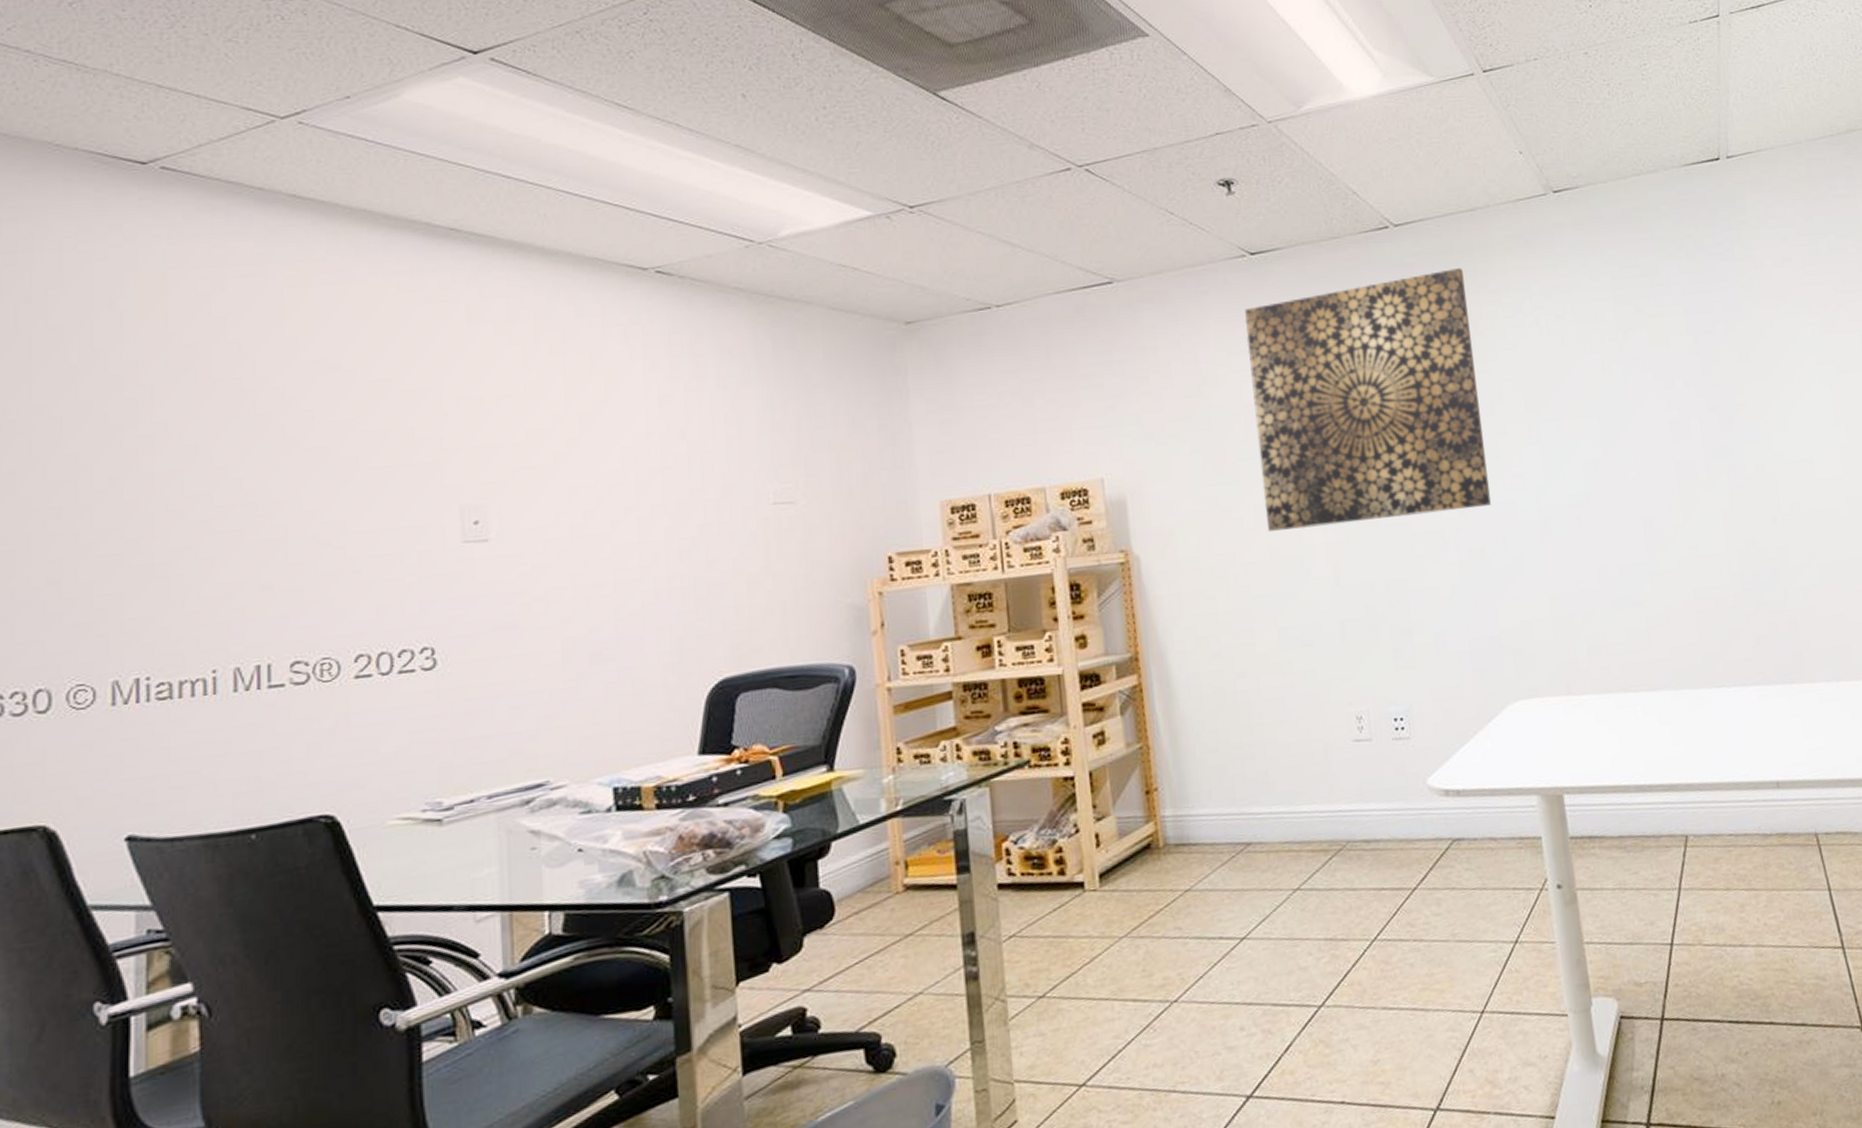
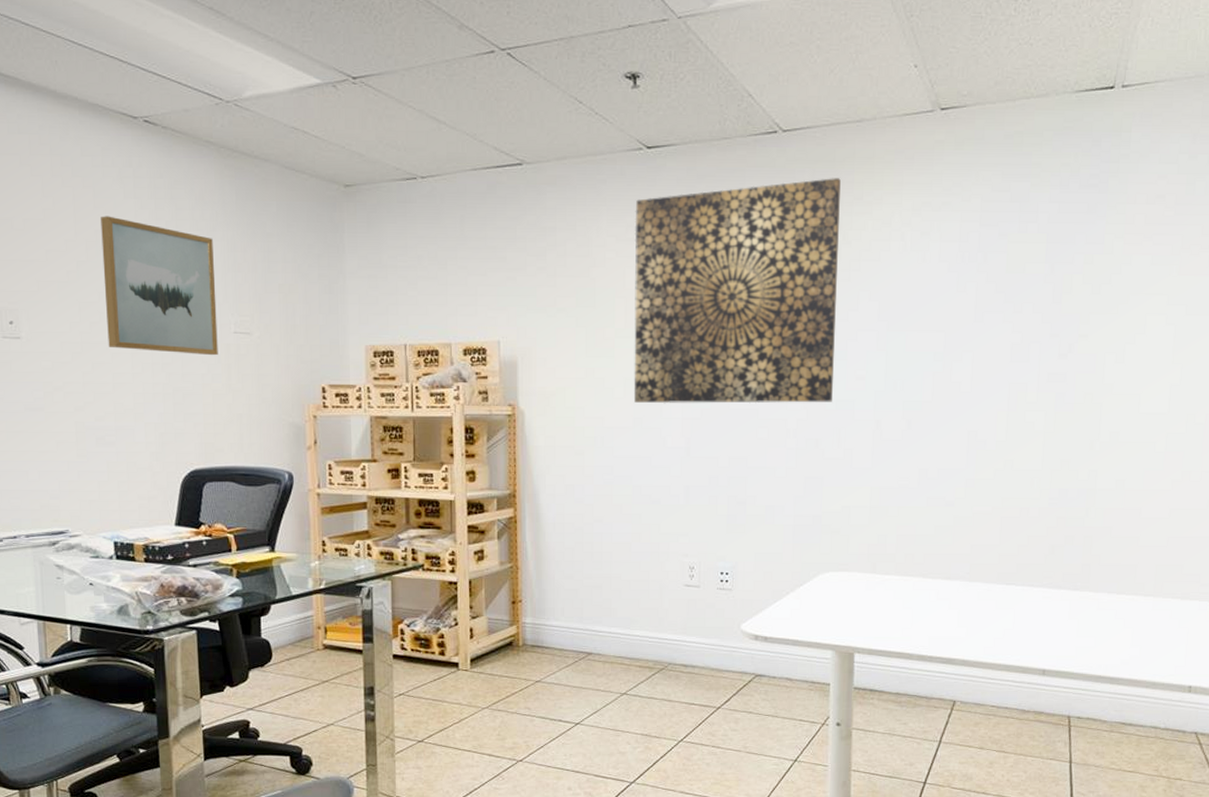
wall art: none [599,382,753,540] -> present [100,216,218,356]

